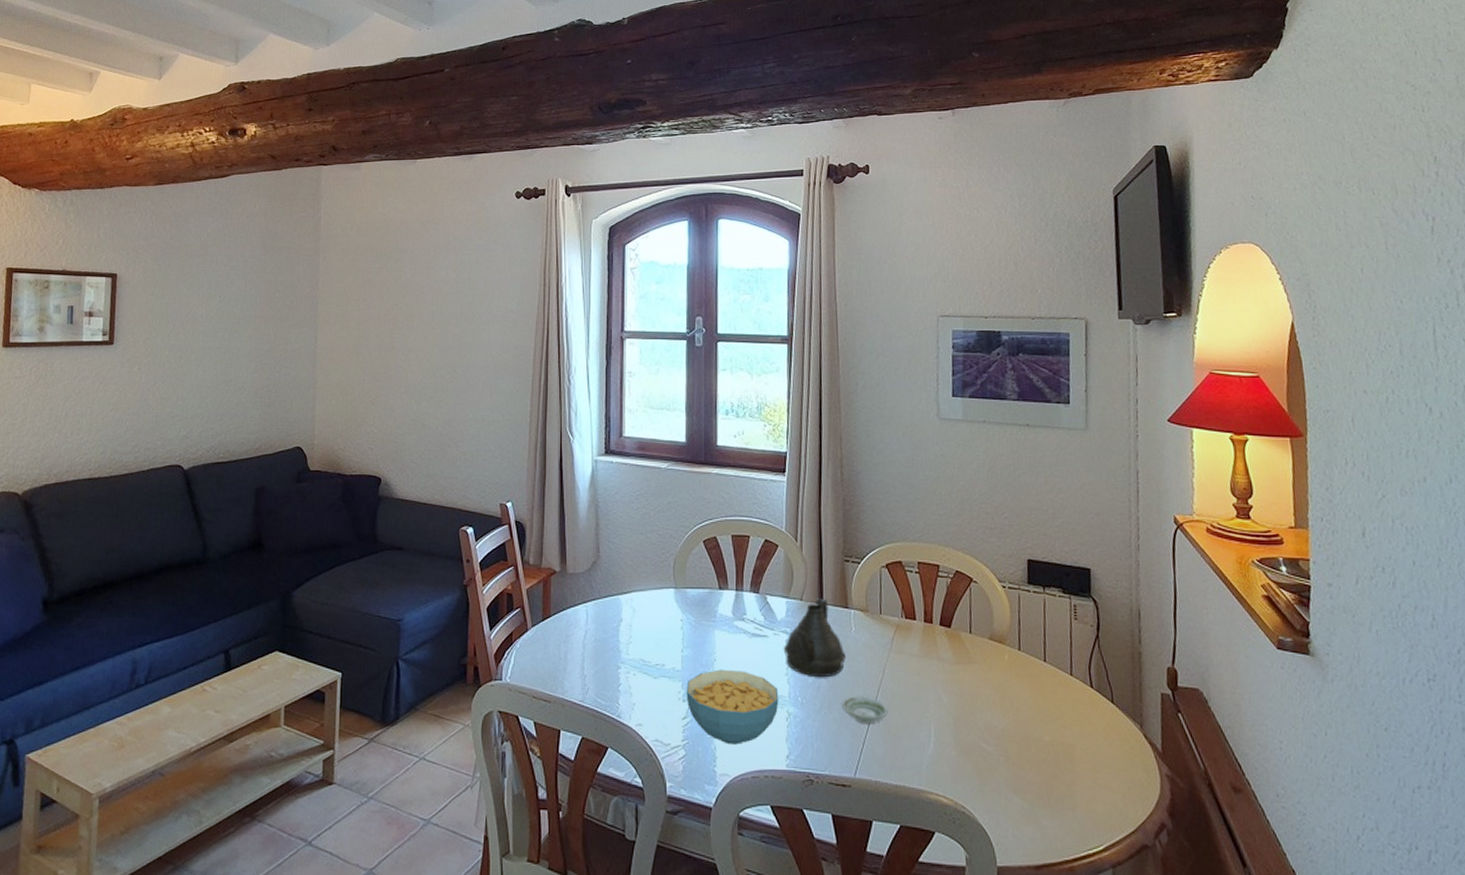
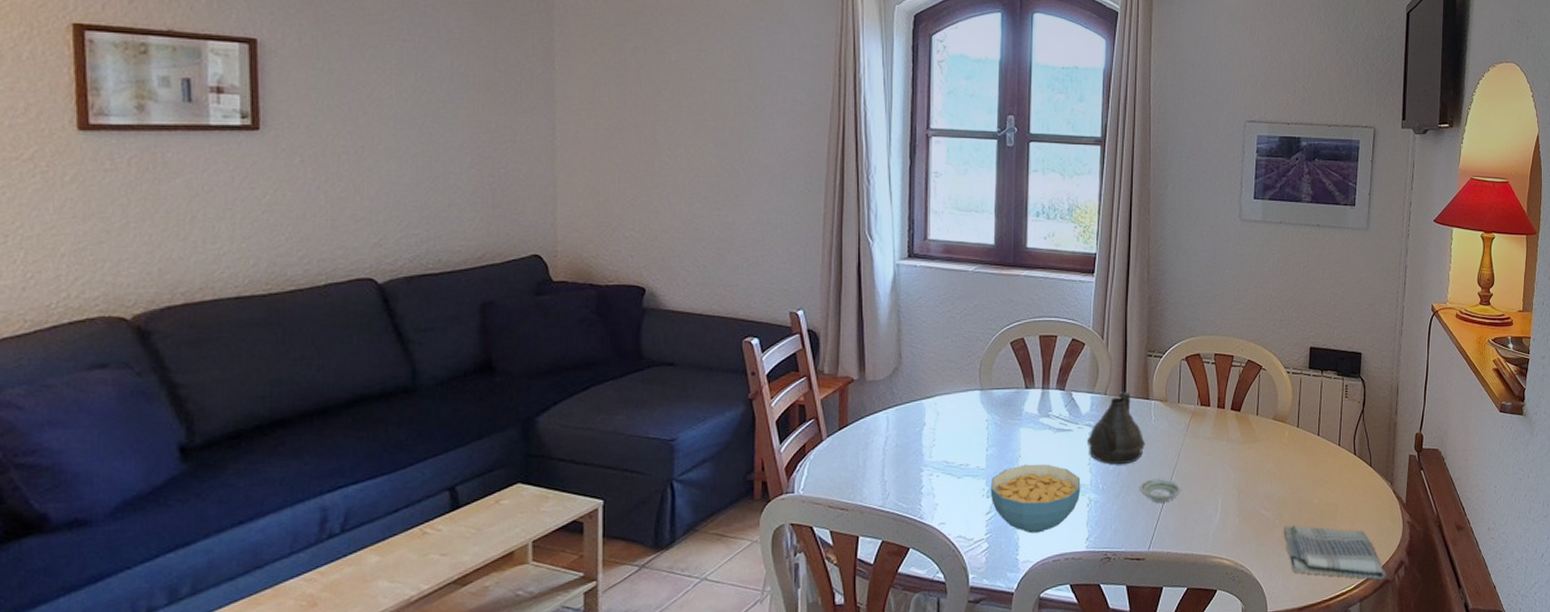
dish towel: none [1010,764,1144,844] -> present [1284,524,1386,580]

